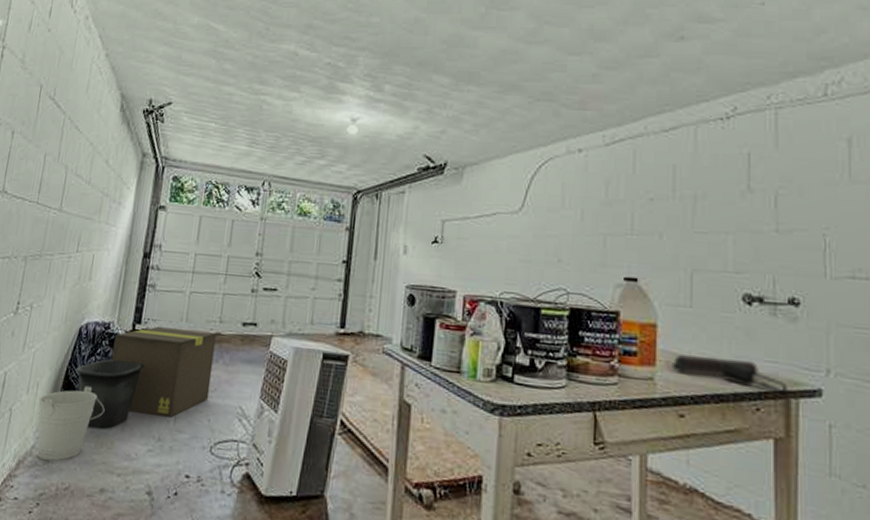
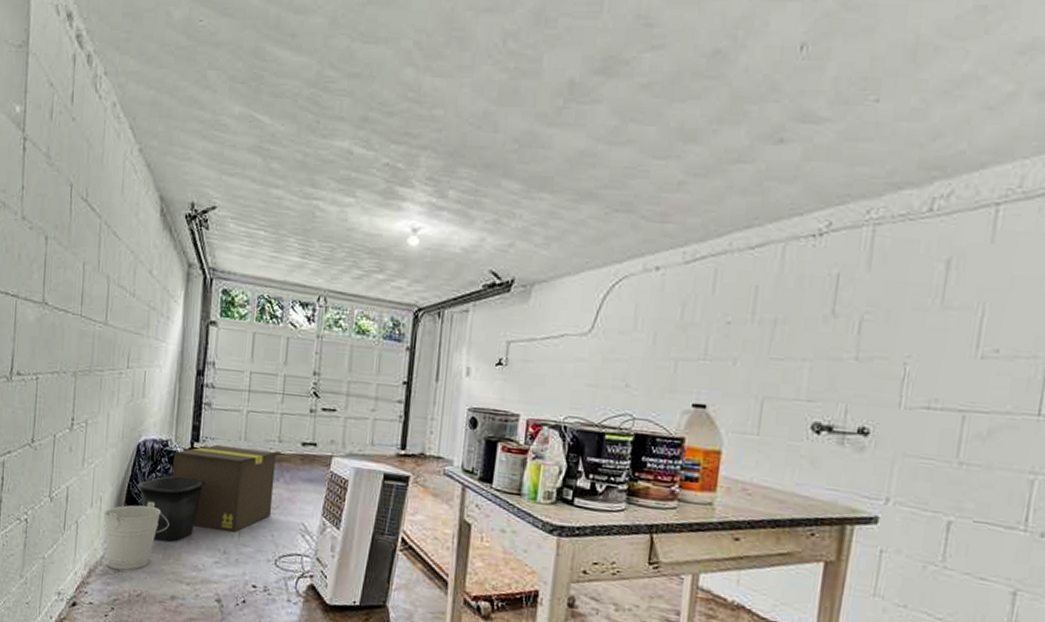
paint roller: present [672,355,788,396] -> none [732,481,845,522]

